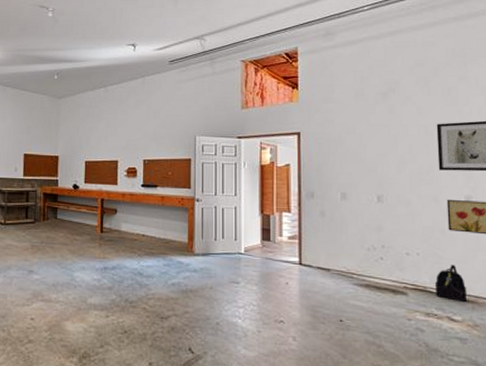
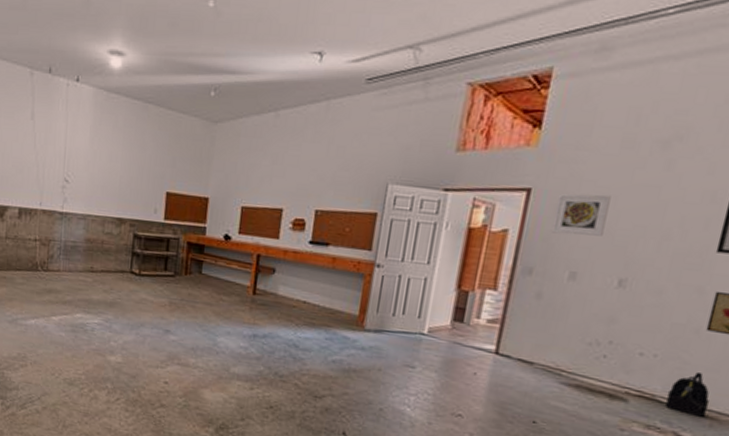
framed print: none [321,133,358,165] -> present [552,194,611,236]

